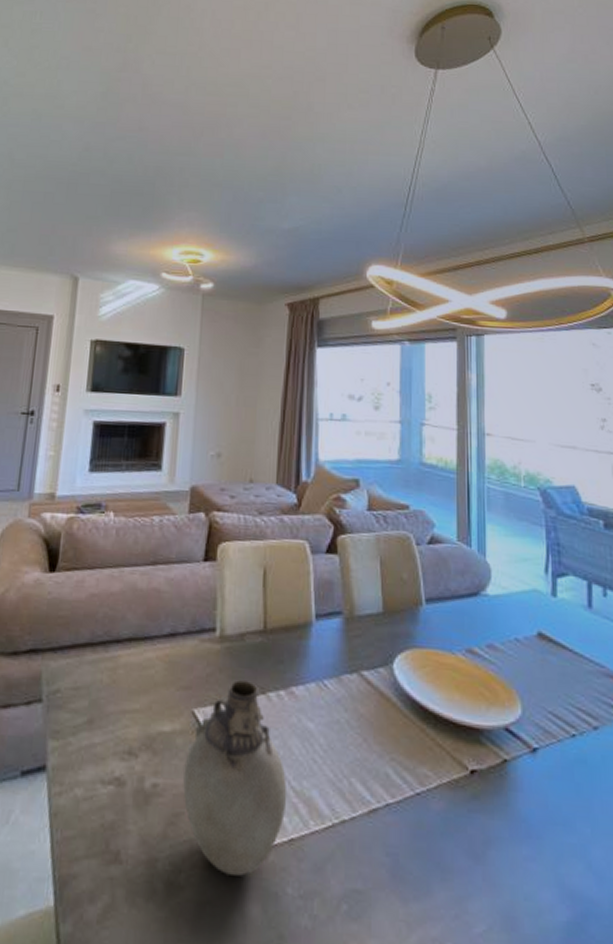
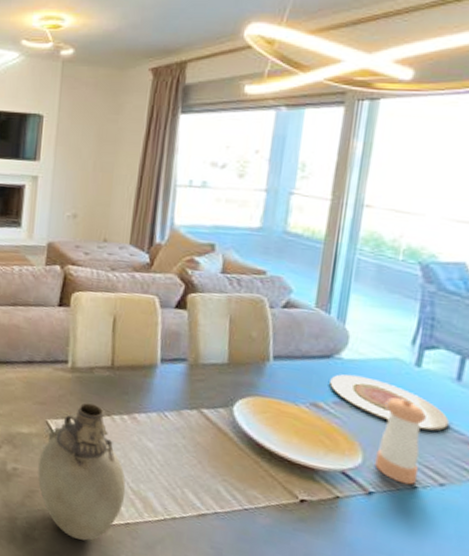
plate: none [481,611,589,667] -> present [330,374,449,431]
pepper shaker: none [533,633,574,734] -> present [374,397,428,485]

